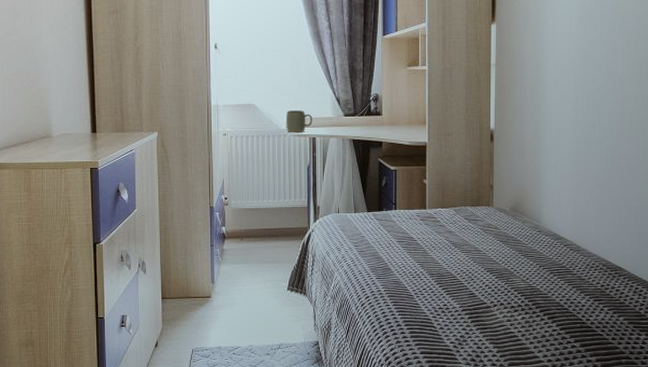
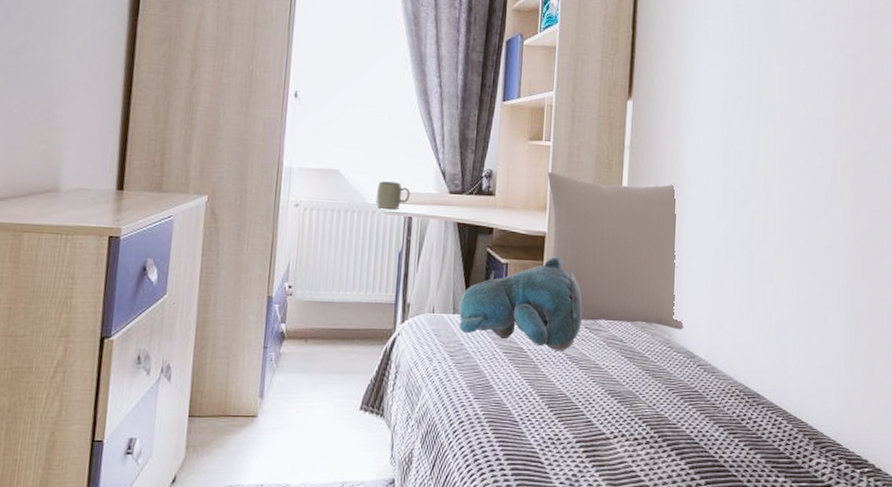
teddy bear: none [359,161,462,238] -> present [458,255,583,351]
pillow: none [425,91,550,217] -> present [547,171,684,330]

